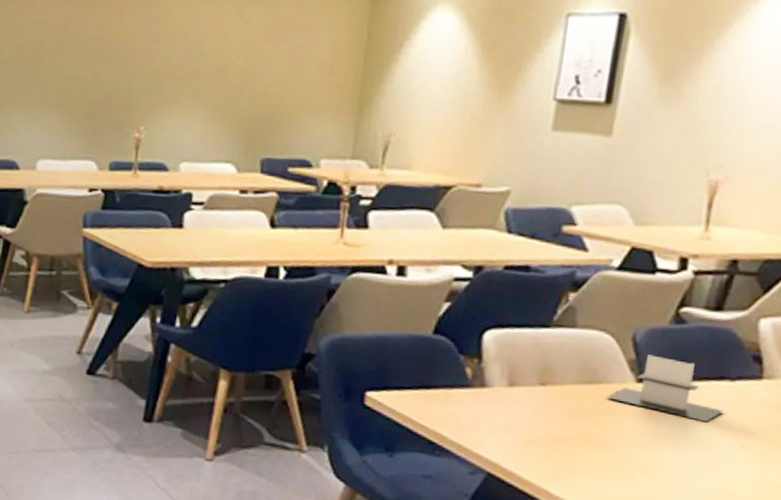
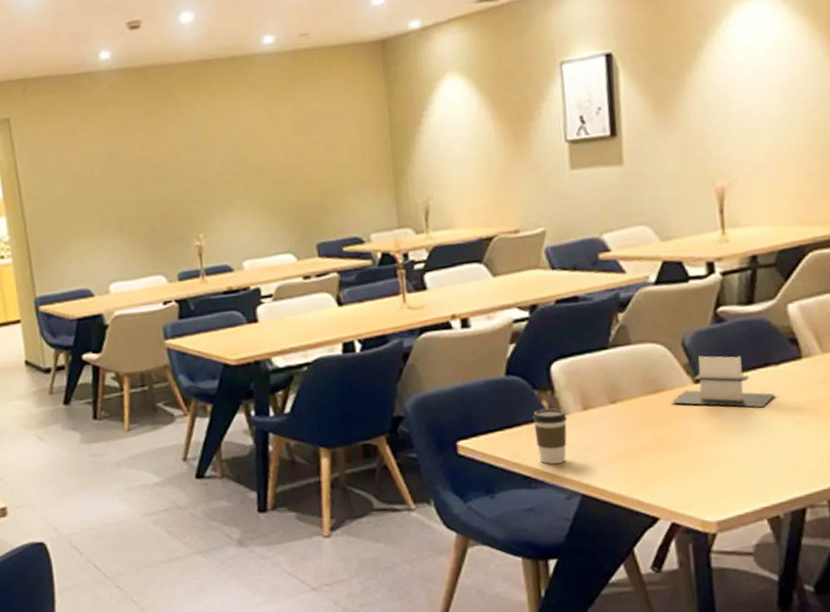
coffee cup: none [450,376,490,436] -> present [532,408,568,464]

